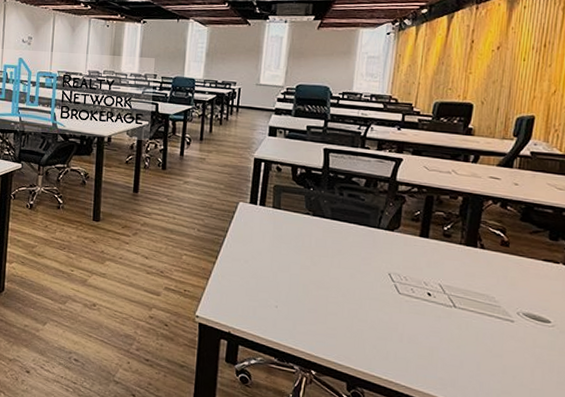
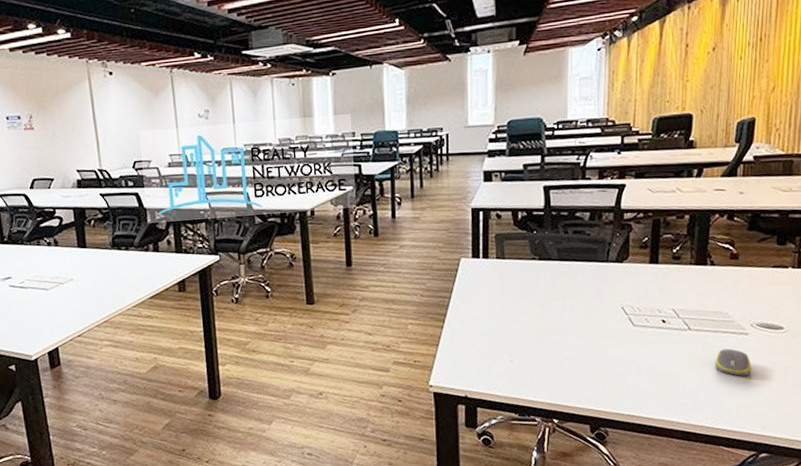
computer mouse: none [478,332,515,363] -> present [715,348,752,376]

